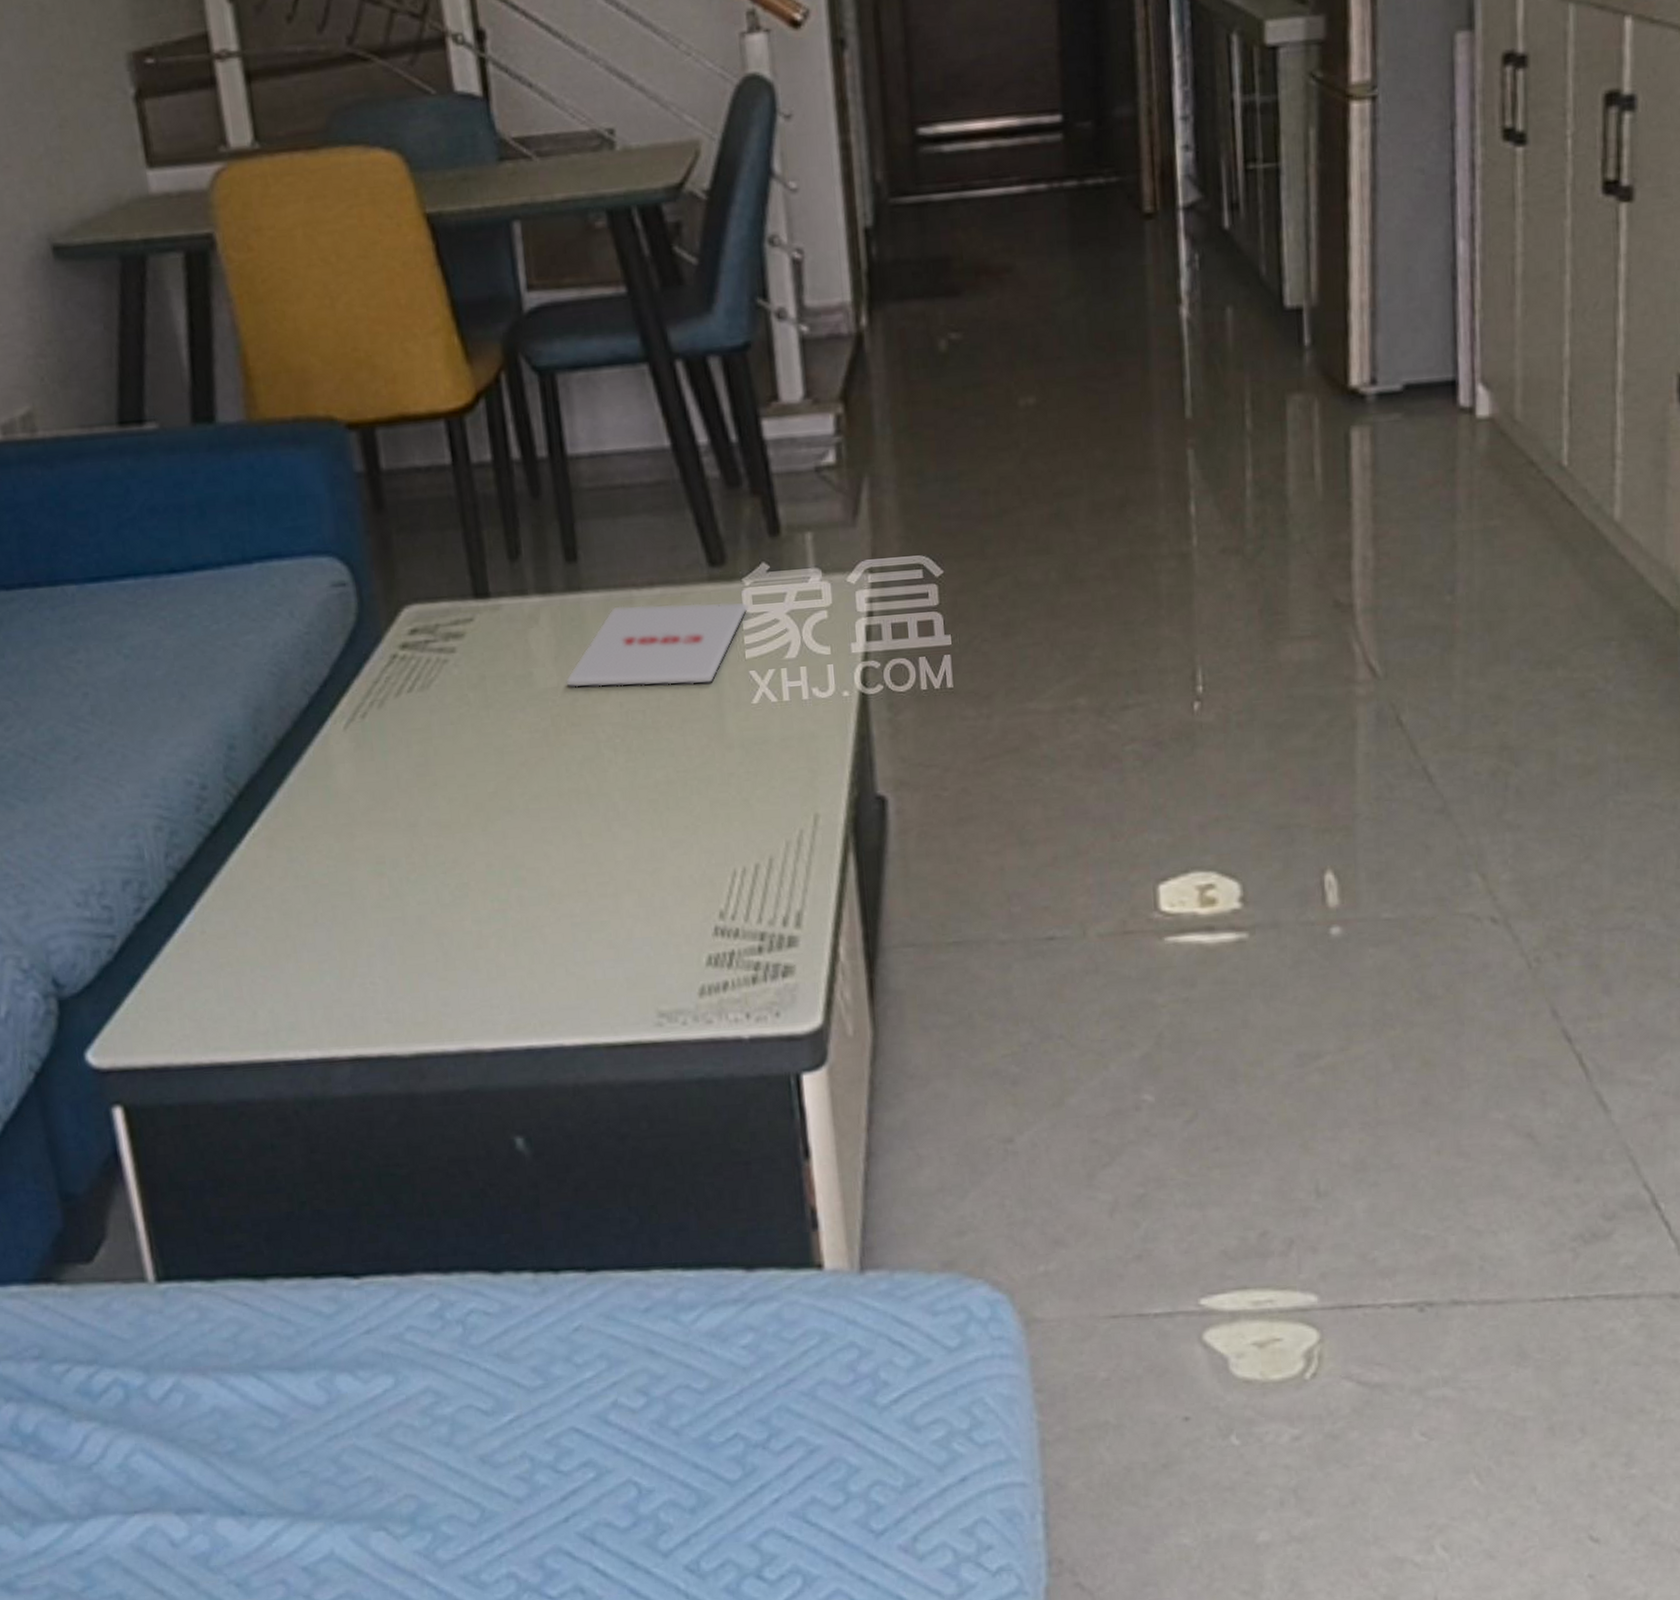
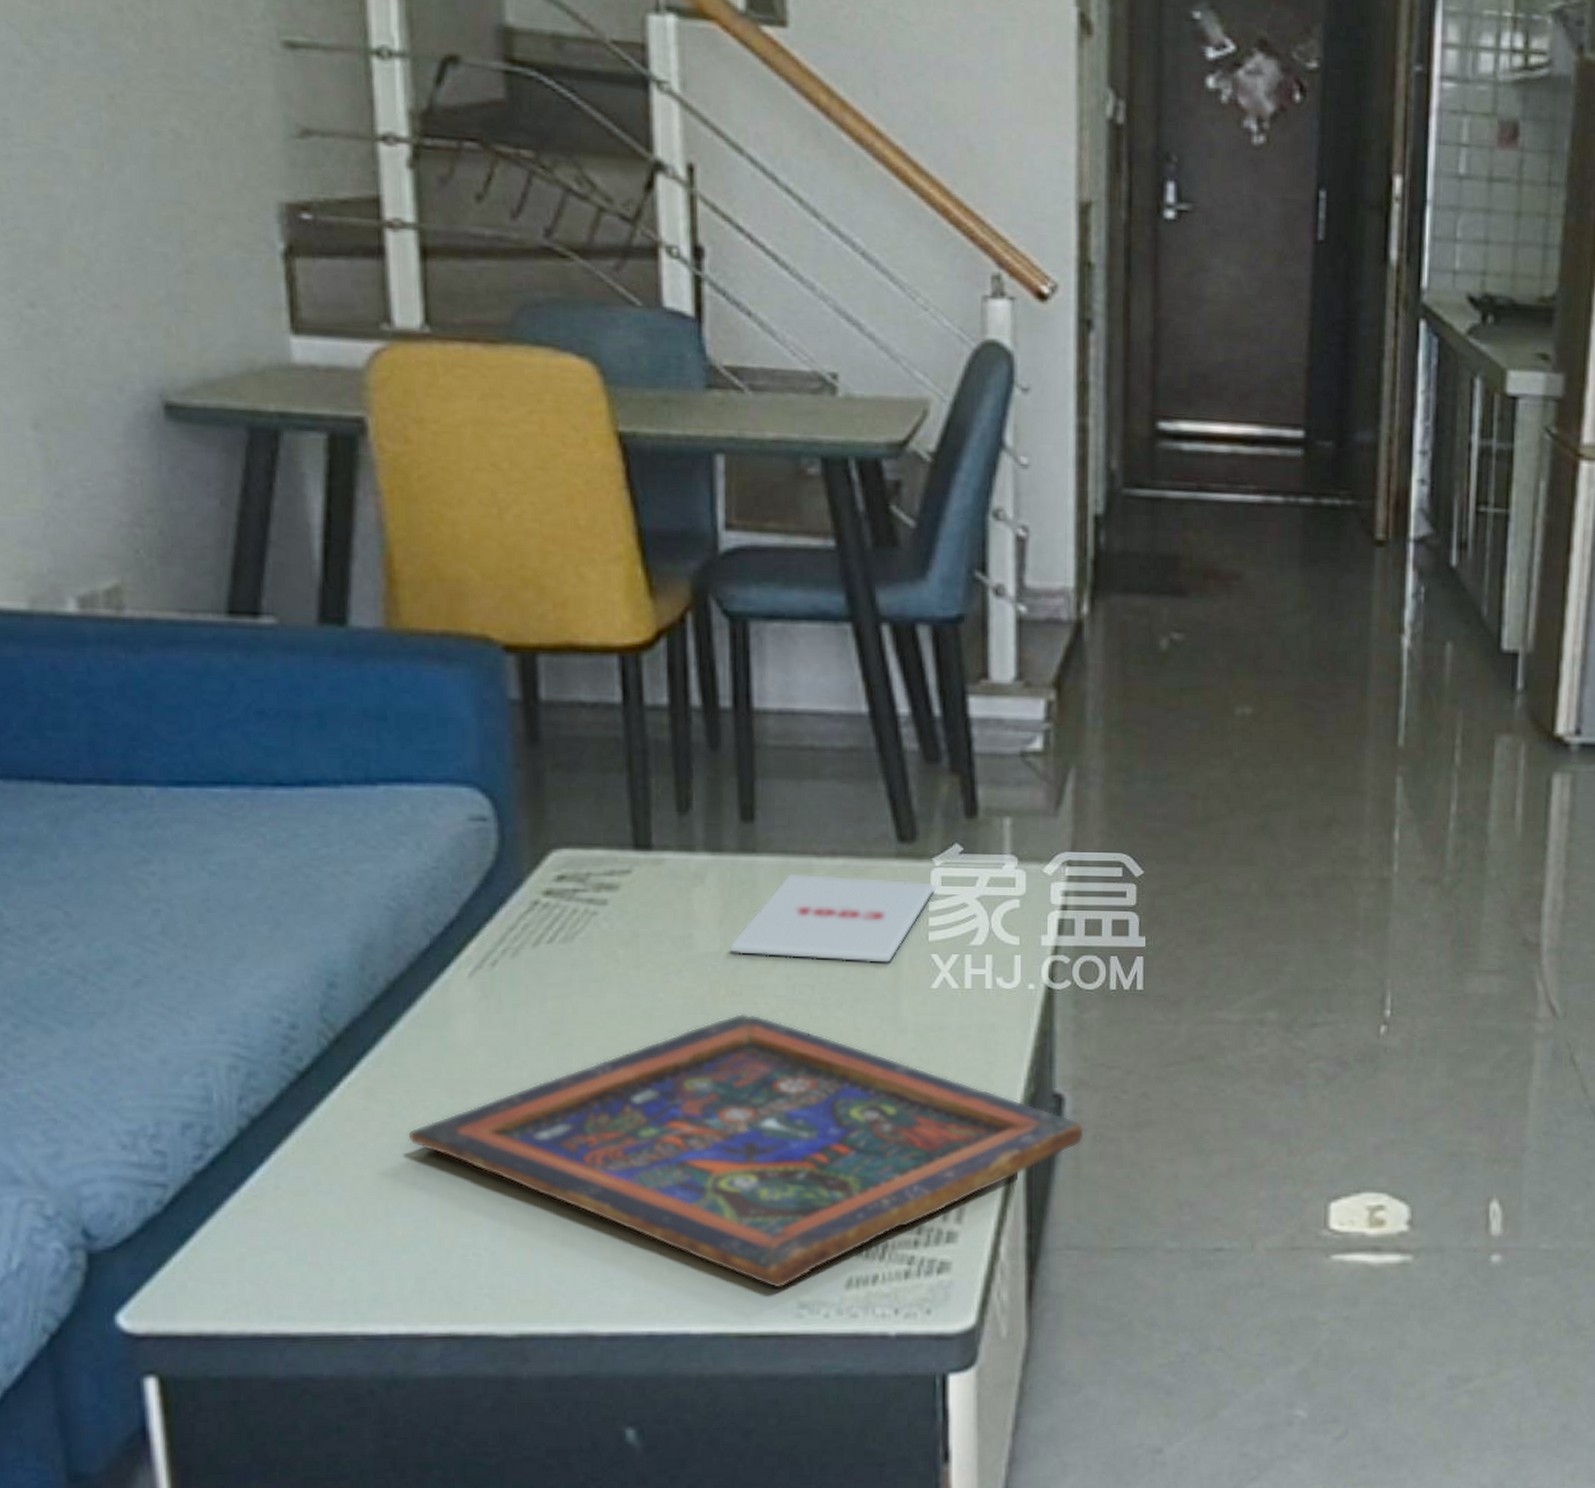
painted panel: none [305,742,909,1001] -> present [406,1013,1084,1290]

